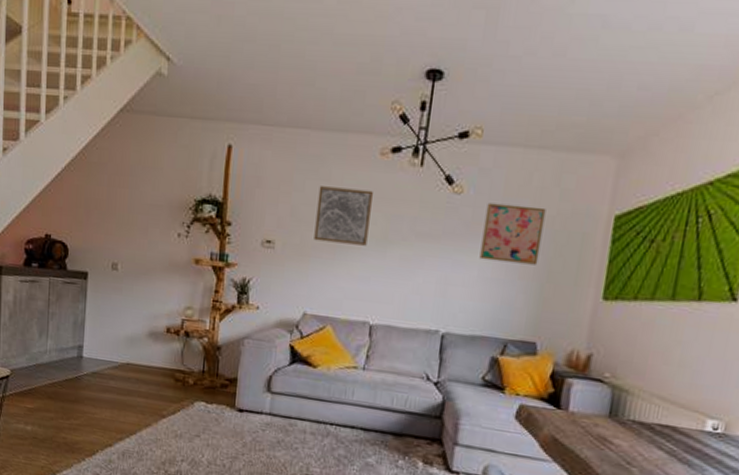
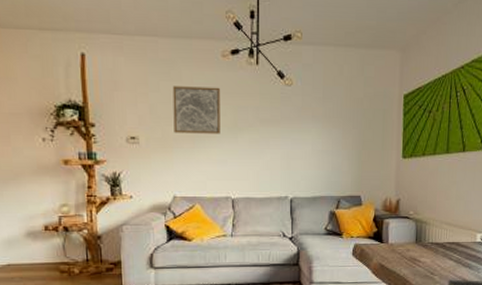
wall art: present [479,203,546,265] -> none [311,91,356,137]

